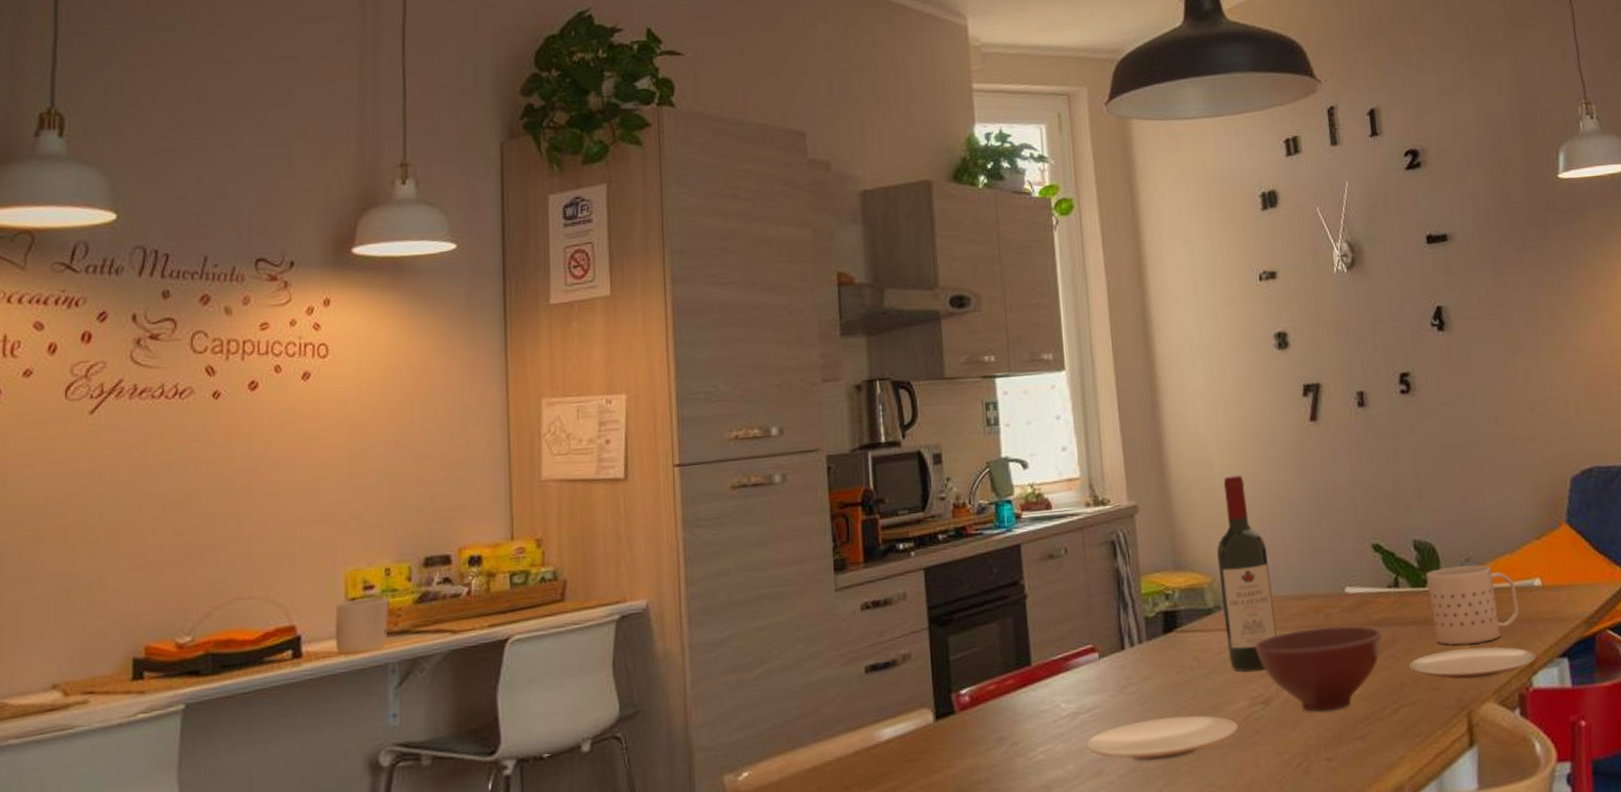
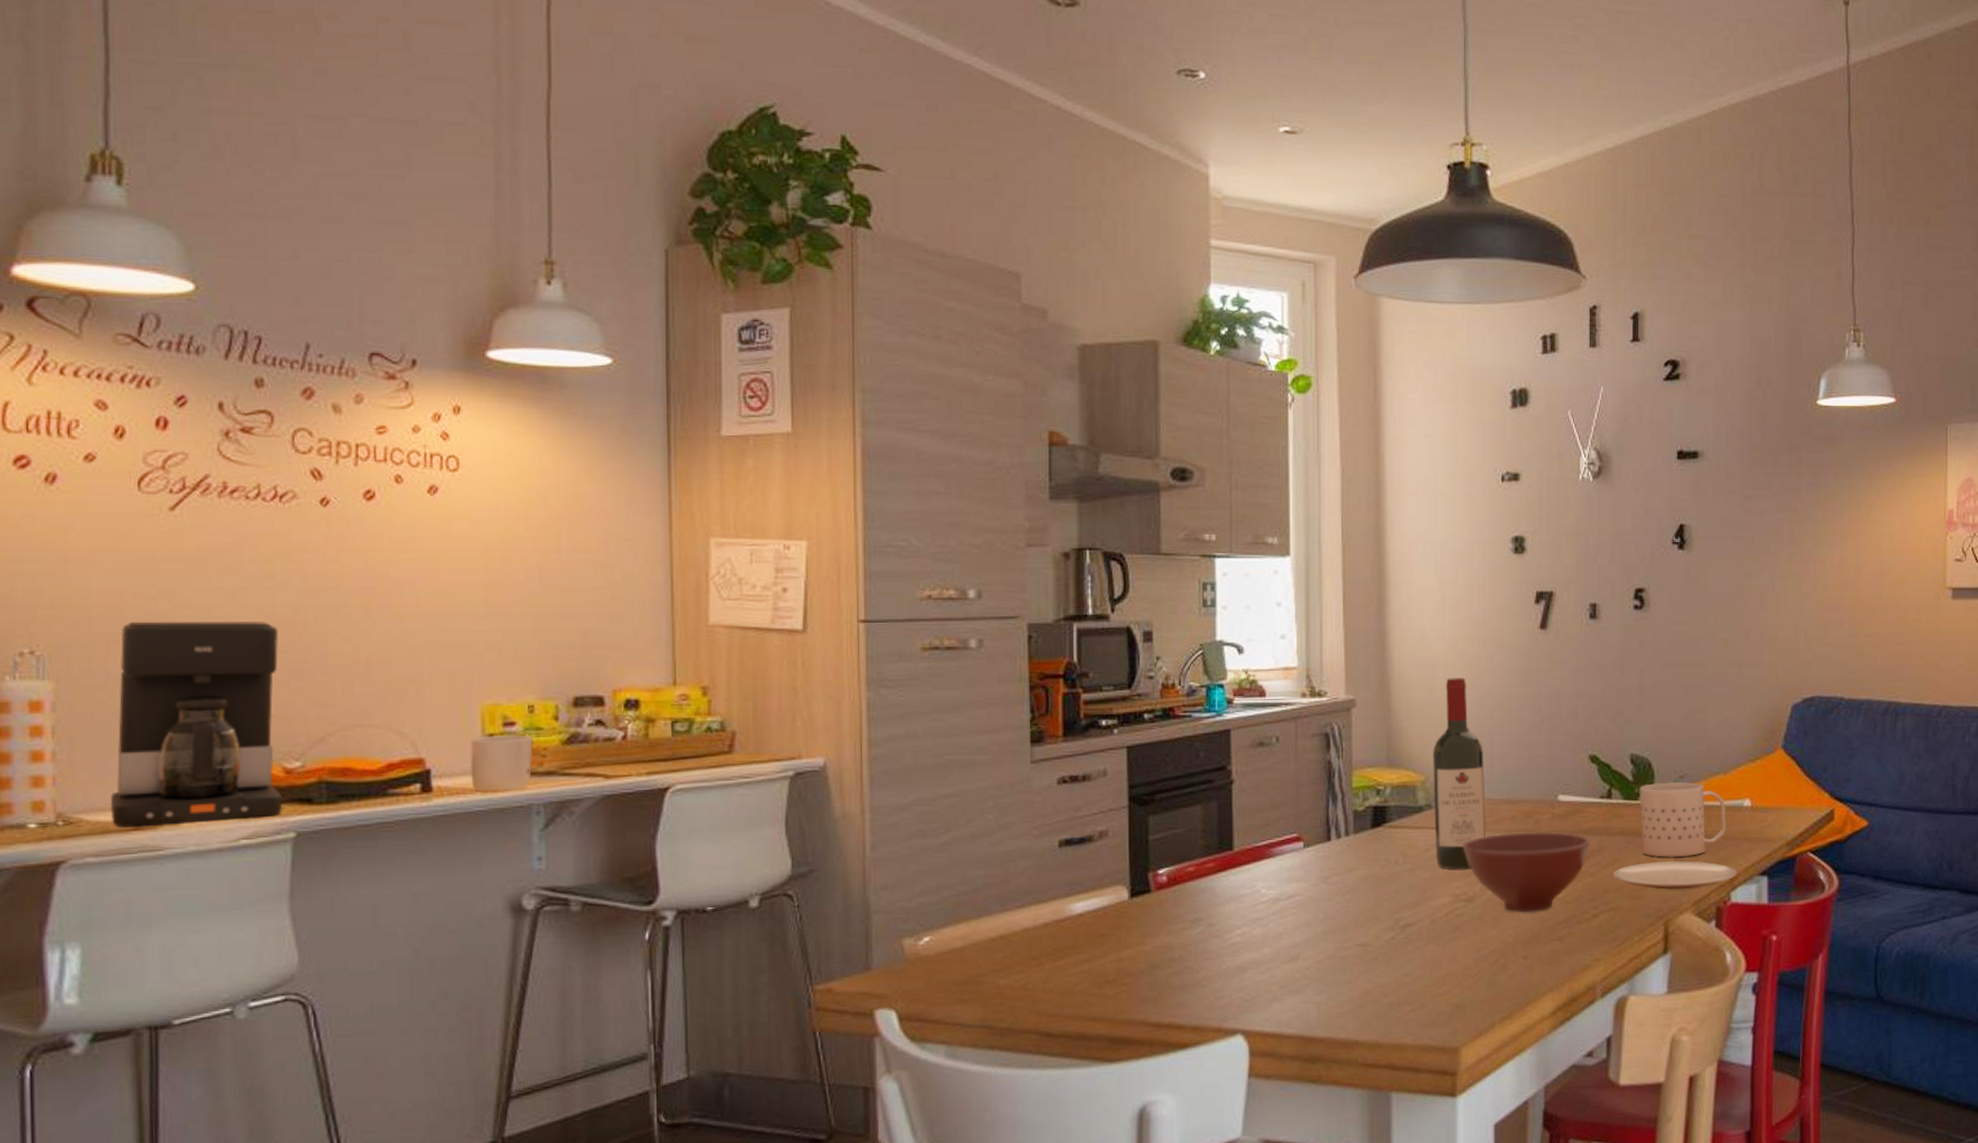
coffee maker: none [30,508,175,709] -> present [110,621,282,827]
plate: present [1085,715,1238,762] -> none [1283,908,1439,950]

